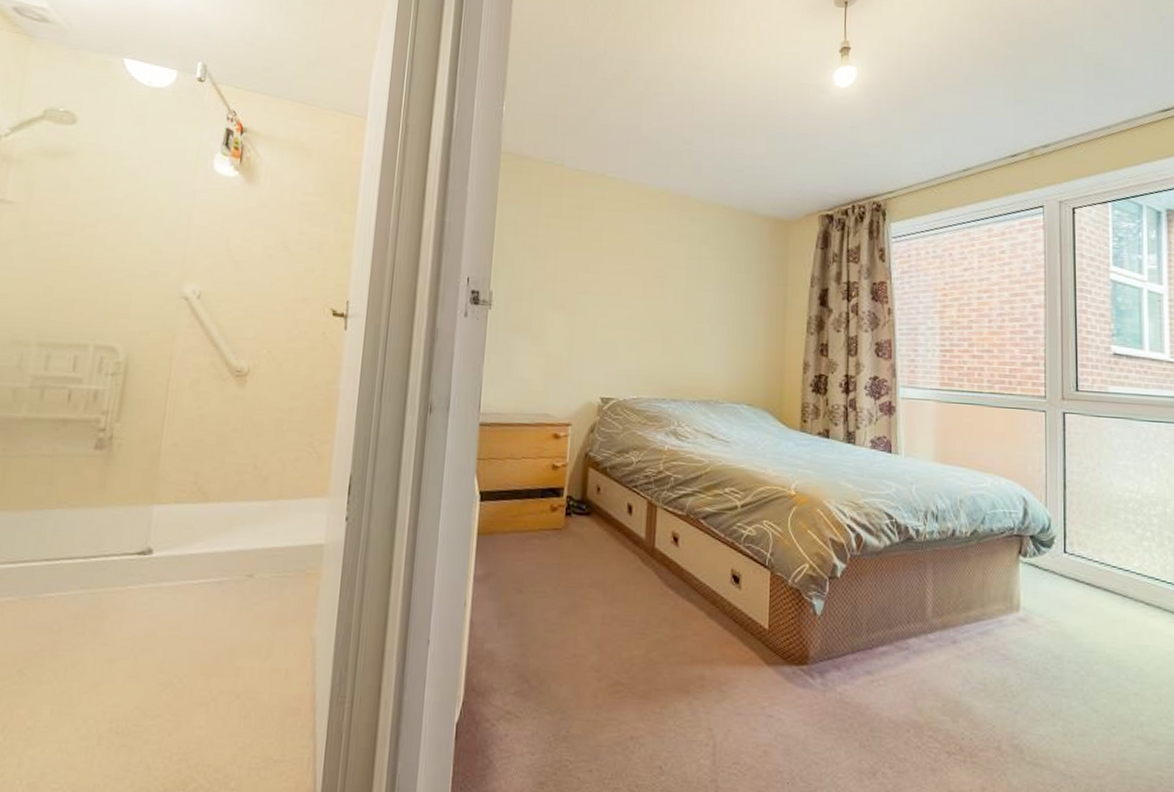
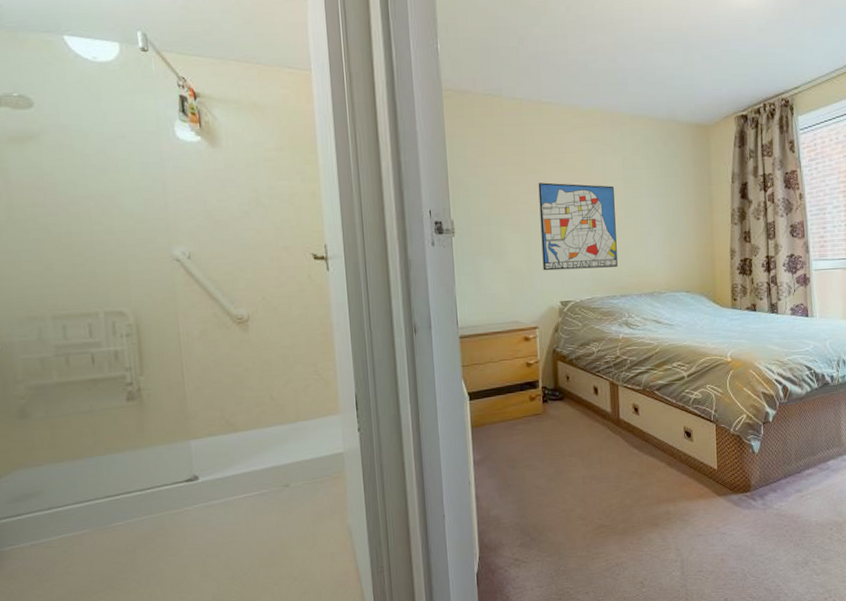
wall art: none [585,262,676,366] -> present [538,182,618,271]

